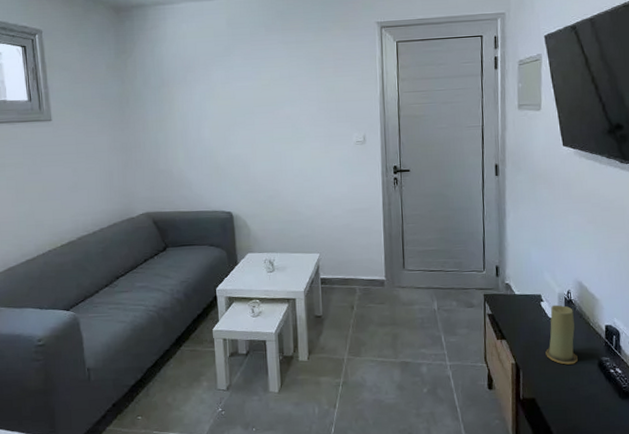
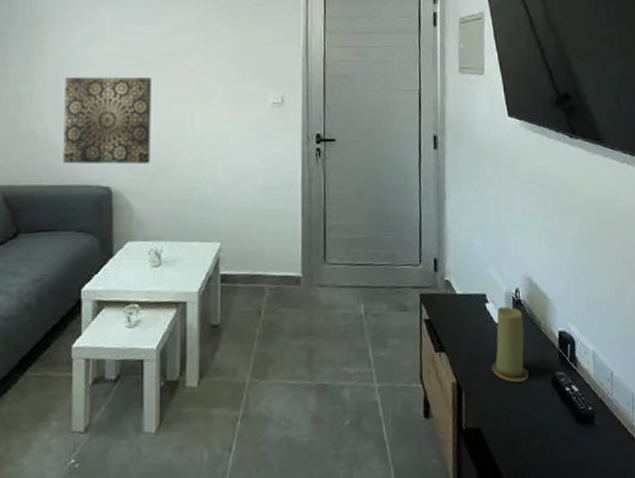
wall art: none [190,124,261,195] -> present [62,77,152,165]

